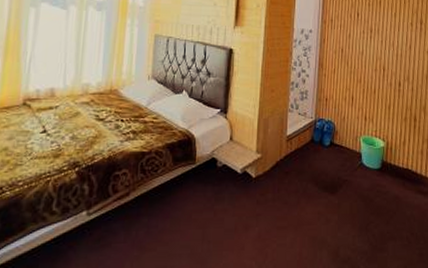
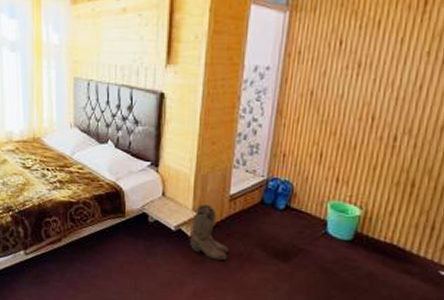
boots: none [254,145,288,199] -> present [190,203,229,261]

